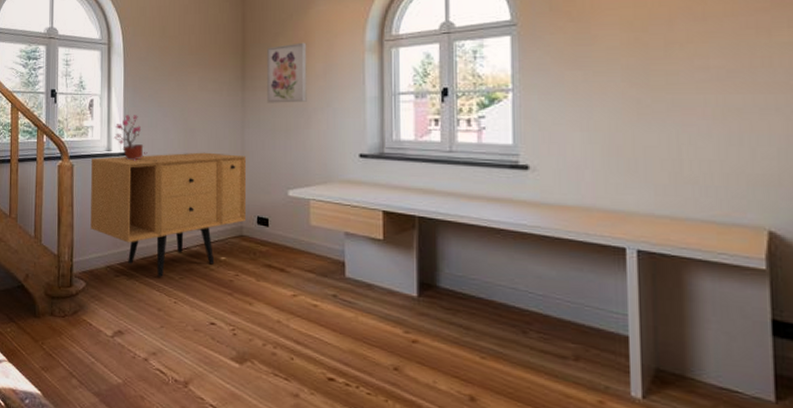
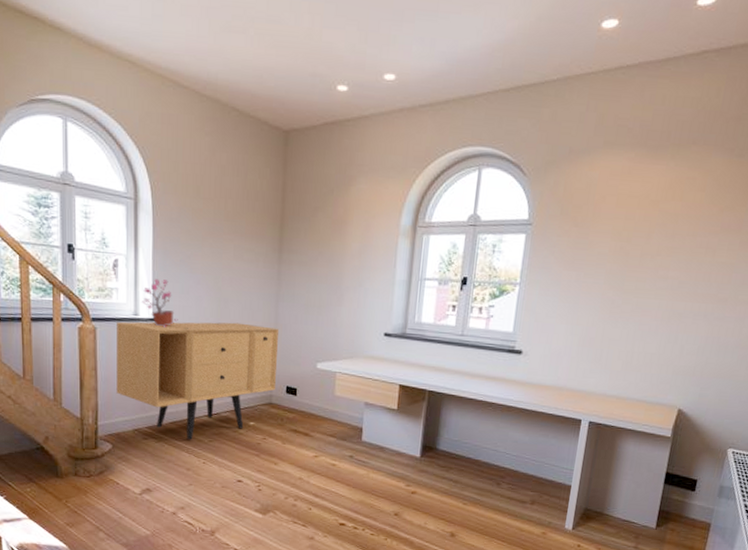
wall art: present [267,42,307,103] -> none [302,220,345,280]

